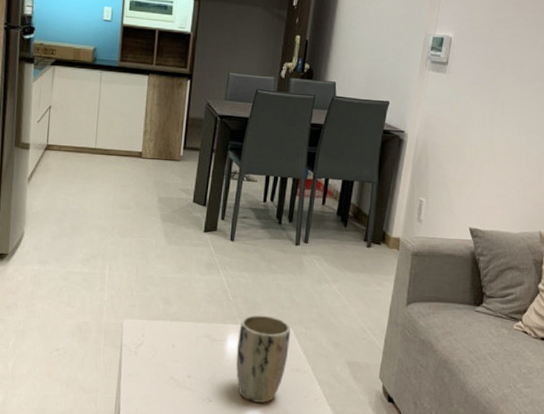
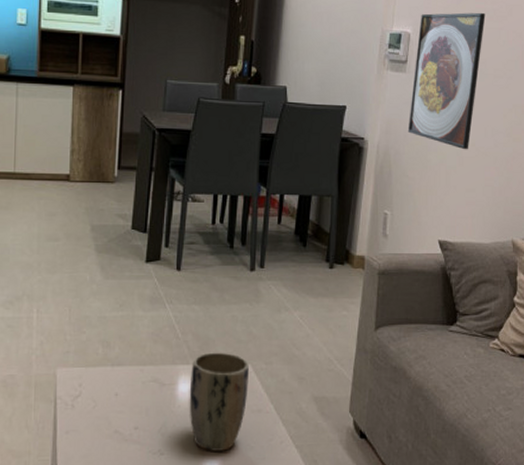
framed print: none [445,20,524,146] -> present [407,12,486,150]

